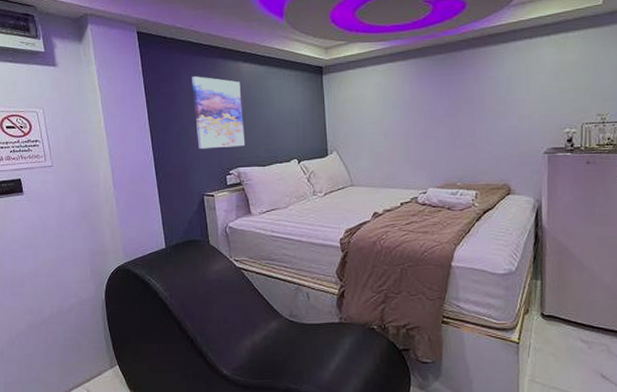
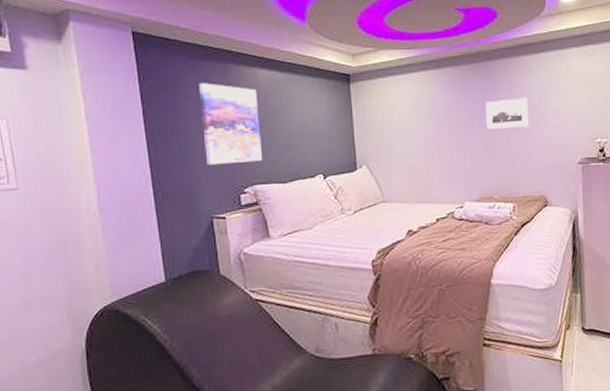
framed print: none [451,87,495,119] -> present [485,97,529,130]

